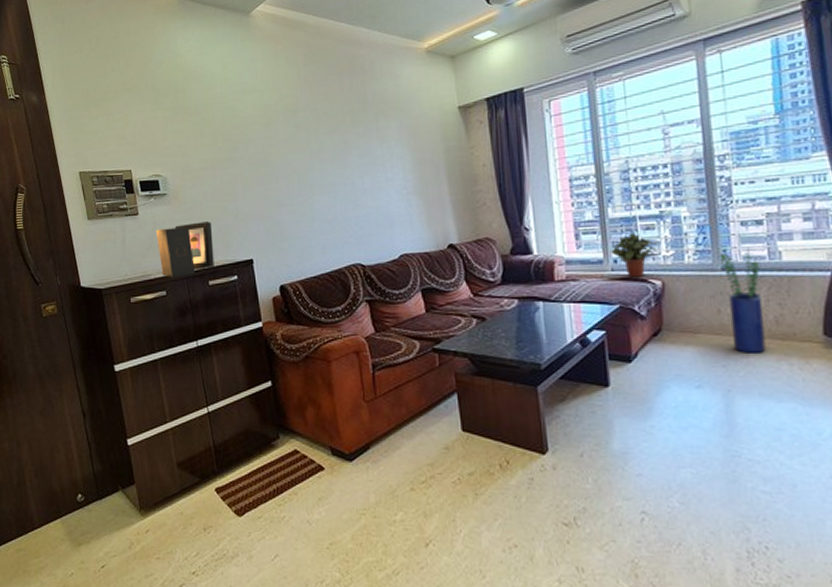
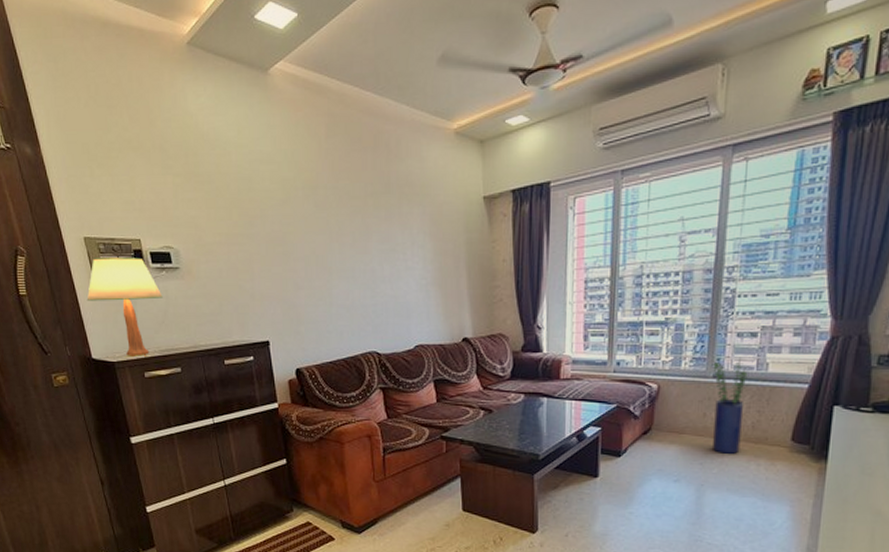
table lamp: none [78,184,150,283] -> present [86,253,163,356]
decorative box: present [155,227,196,279] -> none [168,304,211,356]
picture frame: present [175,222,214,269] -> none [189,300,230,348]
potted plant: present [611,233,658,277] -> none [616,337,660,380]

